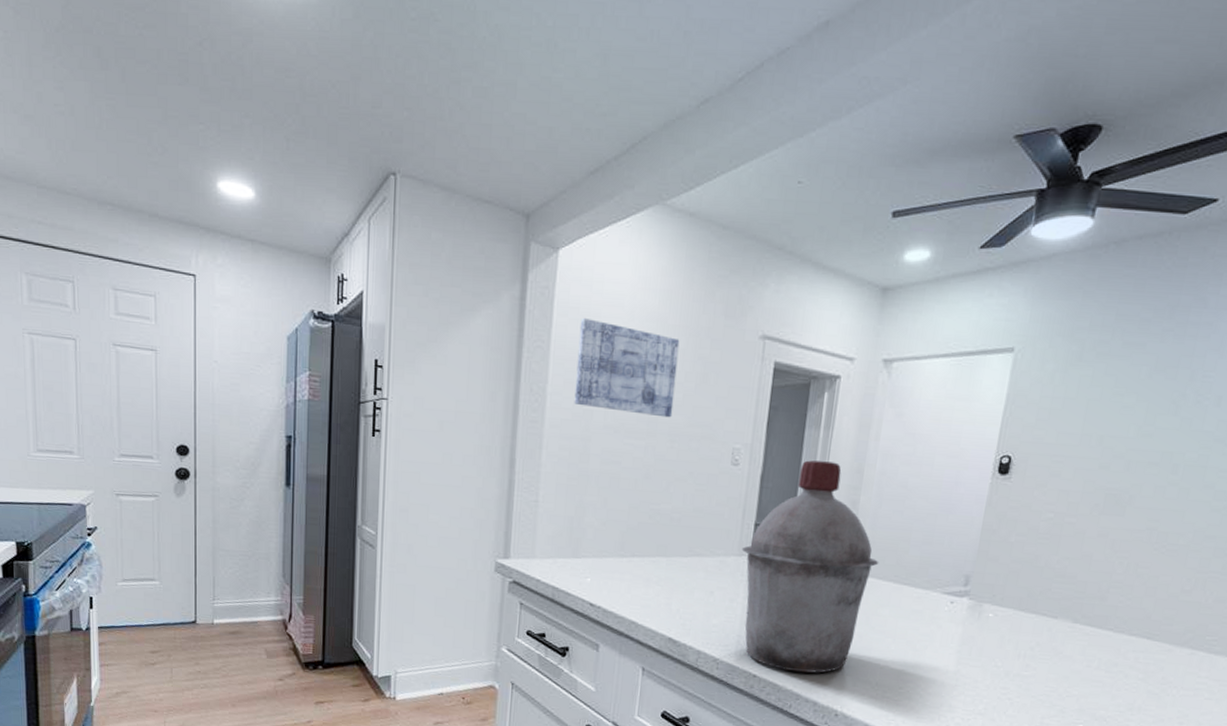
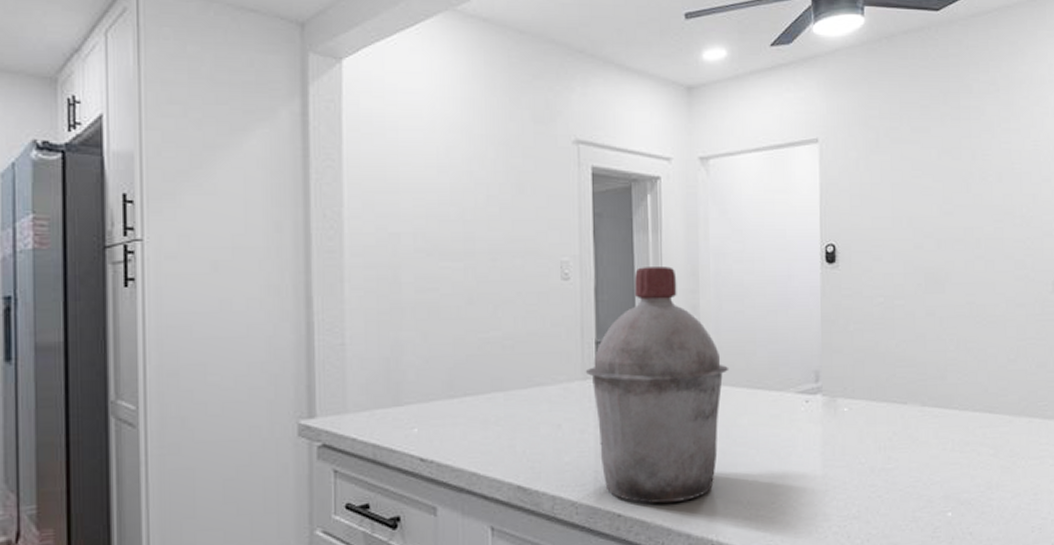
wall art: present [574,317,680,418] -> none [375,131,490,235]

